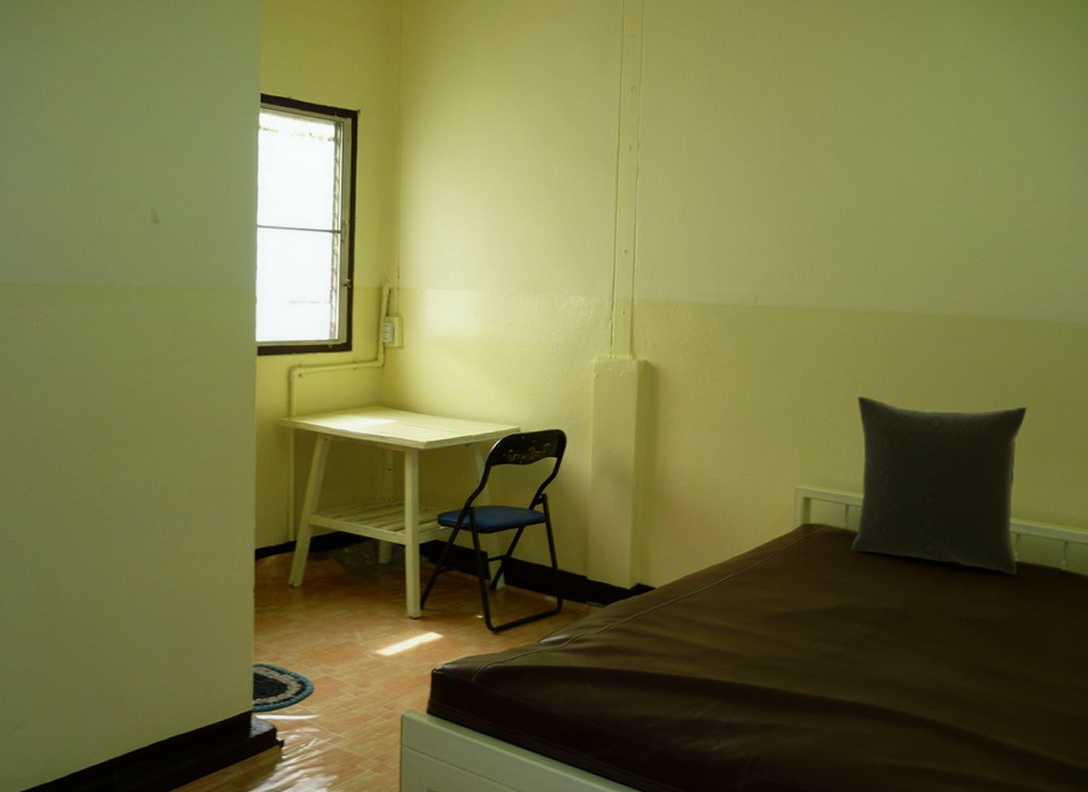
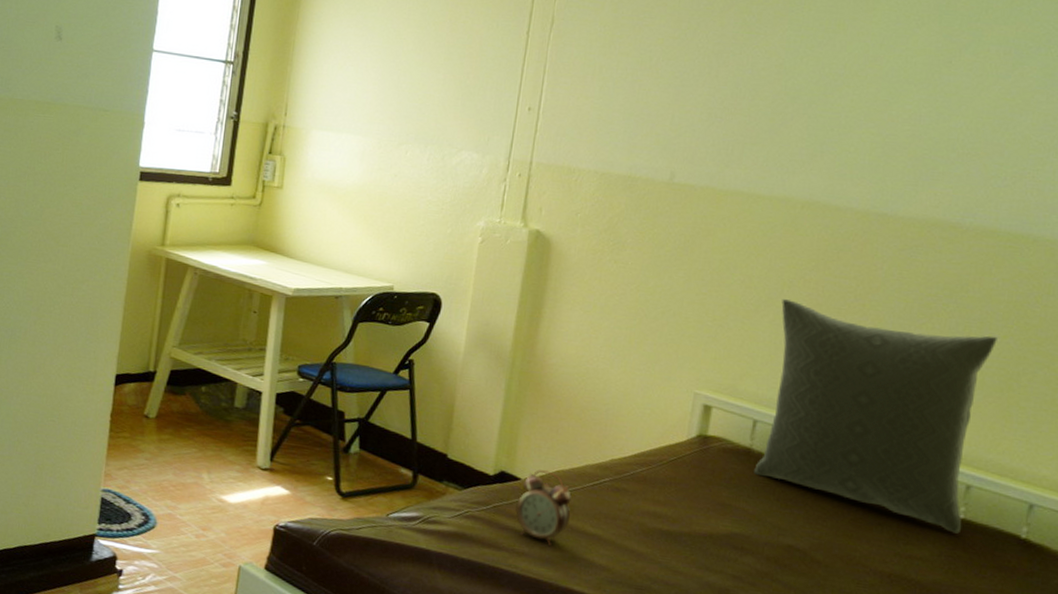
alarm clock: none [654,577,703,645] -> present [516,469,572,547]

